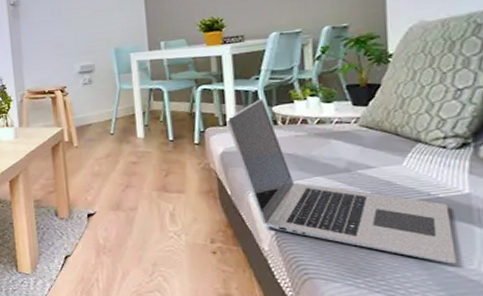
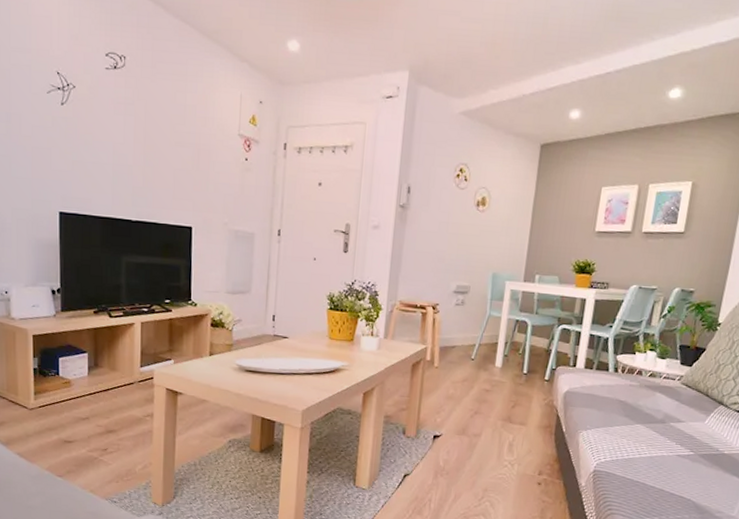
laptop: present [226,99,456,264] -> none [576,346,728,511]

